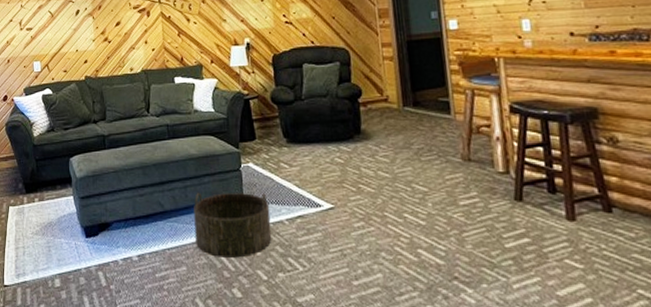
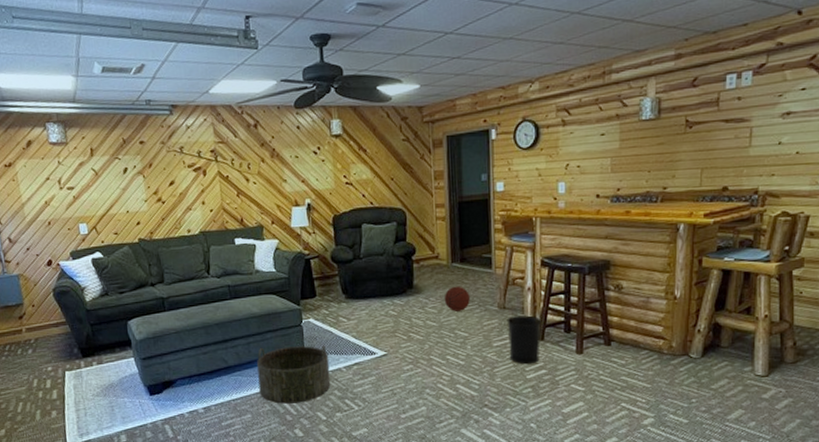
basketball: none [396,132,428,162] -> present [444,286,470,312]
waste bin: none [473,170,520,230] -> present [506,315,542,365]

